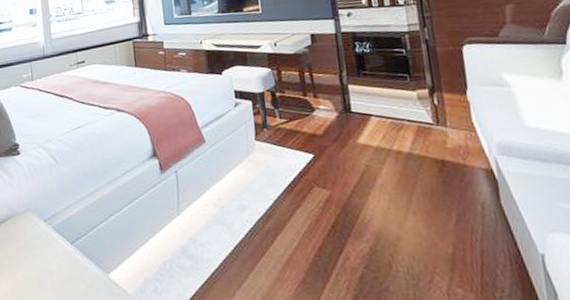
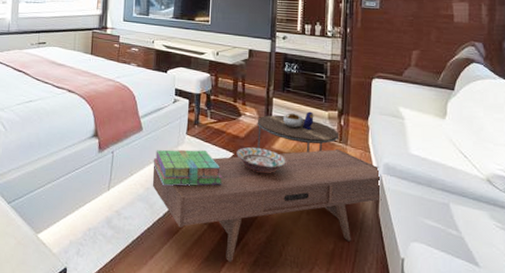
stack of books: none [222,156,307,203] -> present [153,149,223,186]
coffee table: none [224,132,502,282] -> present [152,148,382,262]
decorative bowl: none [316,144,377,174] -> present [236,146,286,174]
side table: none [334,94,435,146] -> present [257,111,338,152]

